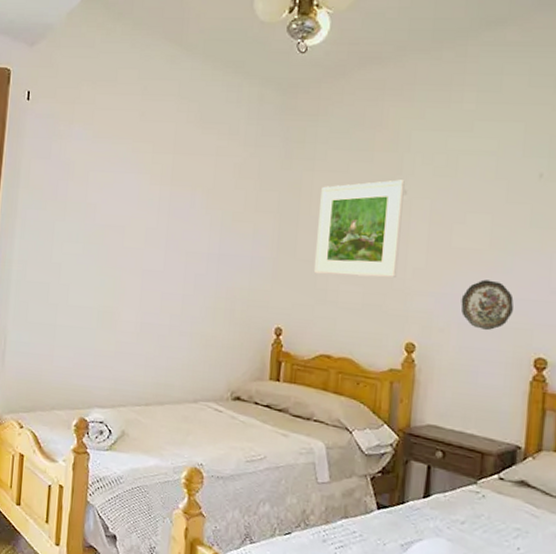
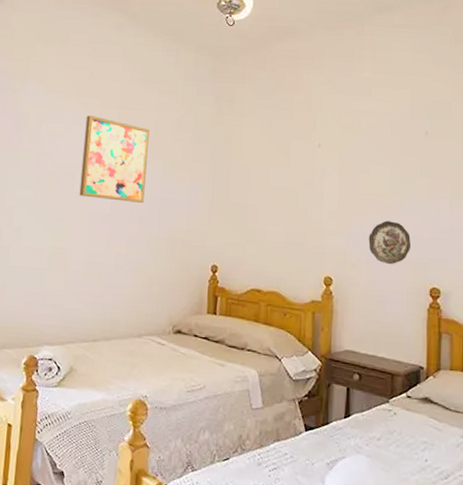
wall art: none [130,162,207,259] -> present [79,115,149,203]
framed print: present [313,180,405,278] -> none [244,135,318,220]

